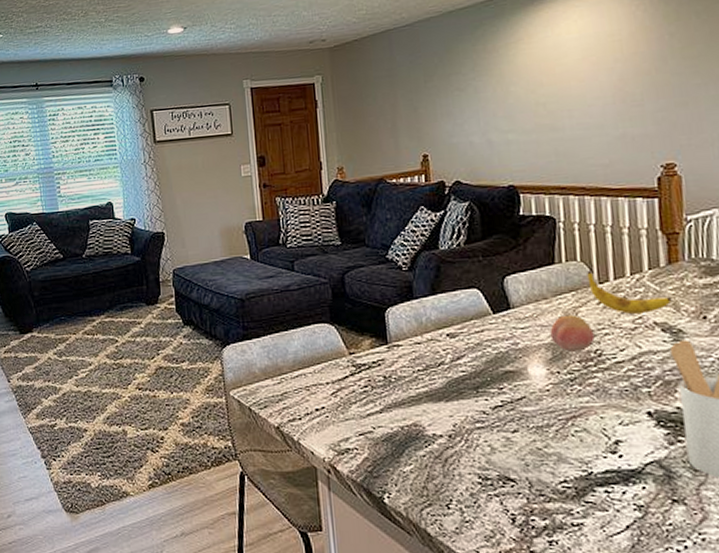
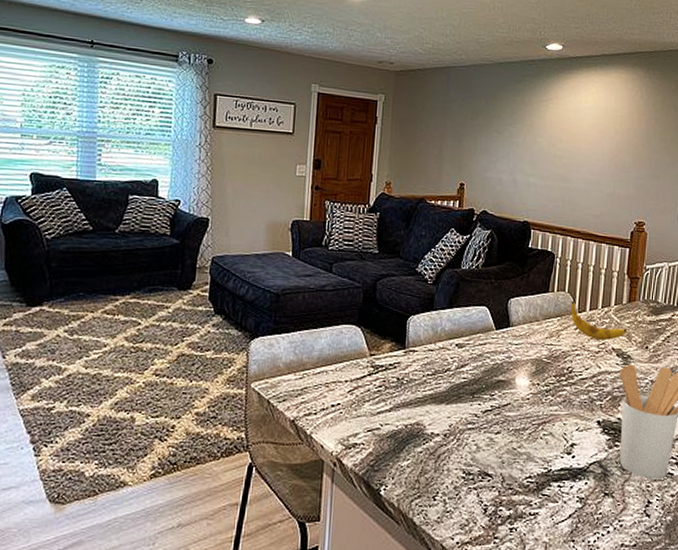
fruit: present [549,314,595,352] -> none [536,336,569,368]

